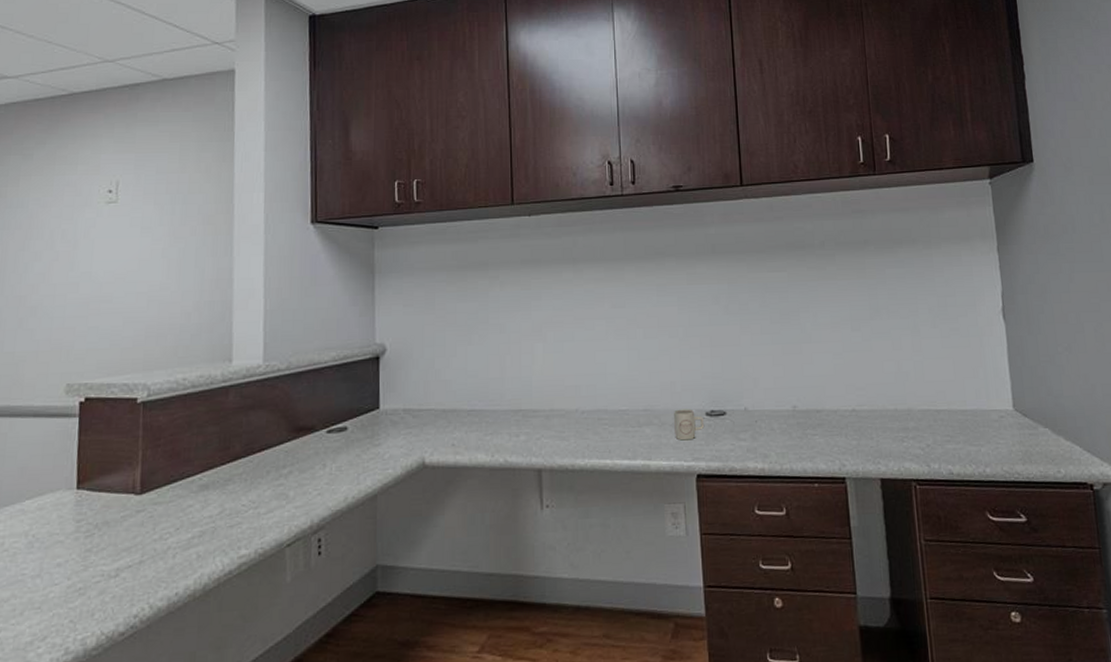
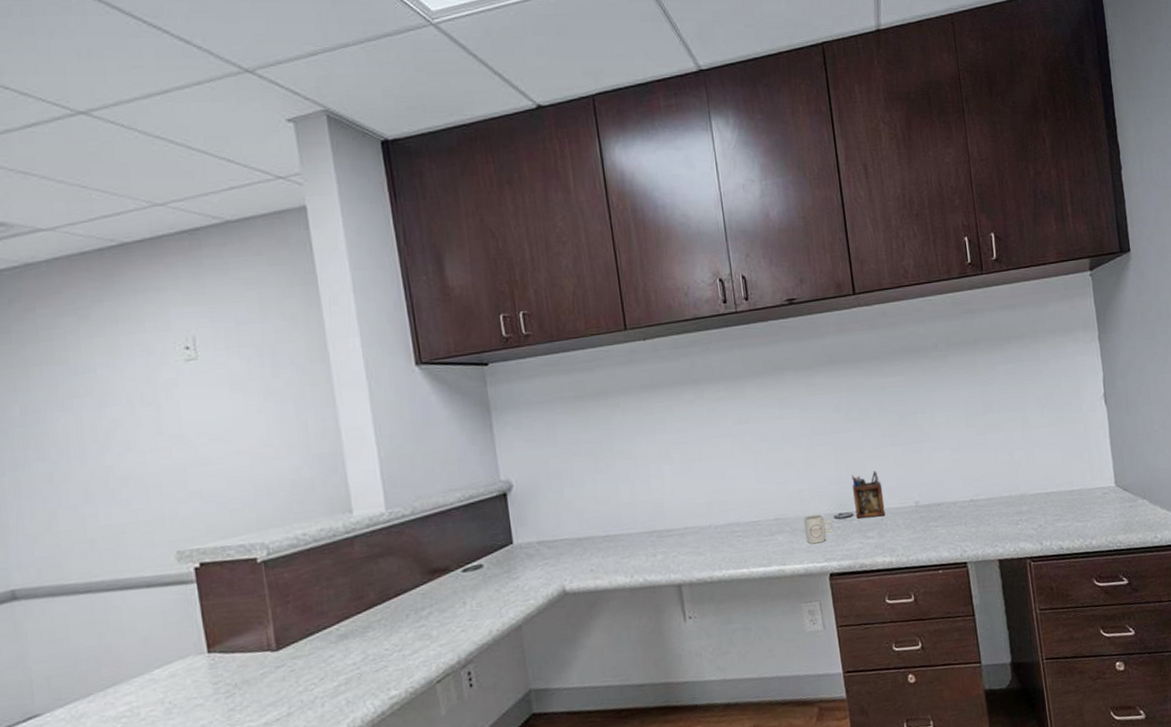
desk organizer: none [727,368,760,419] -> present [851,470,886,519]

